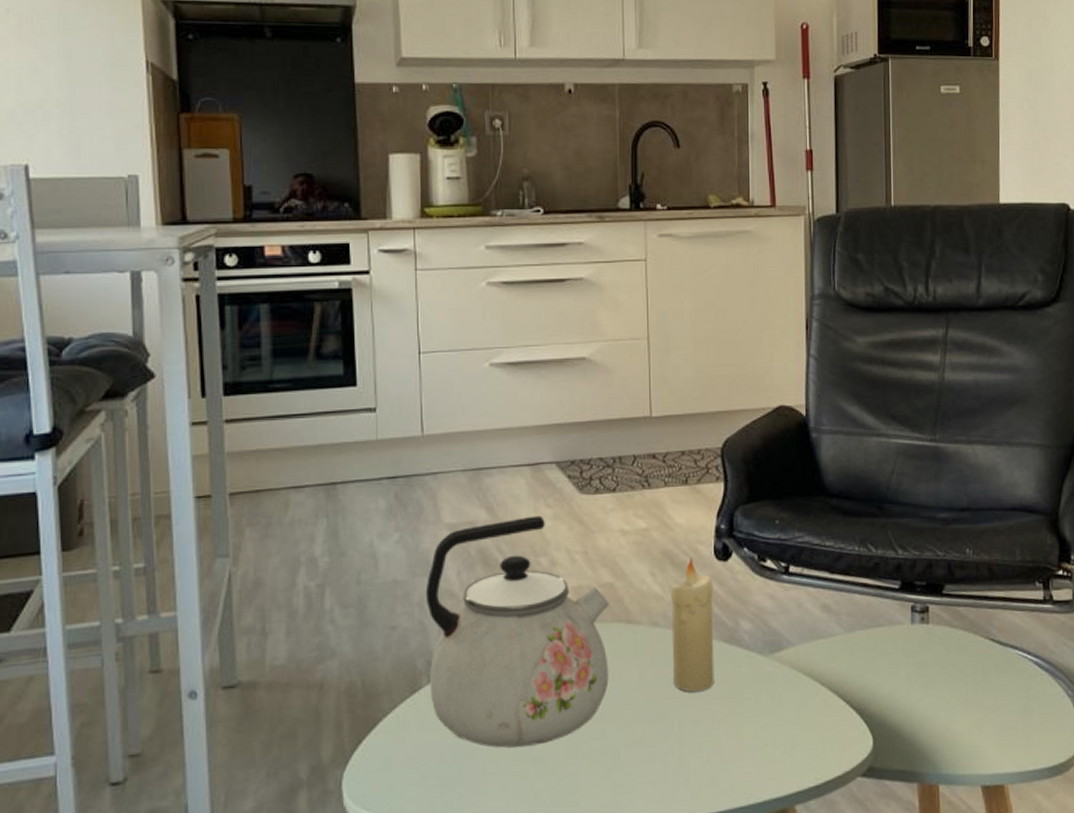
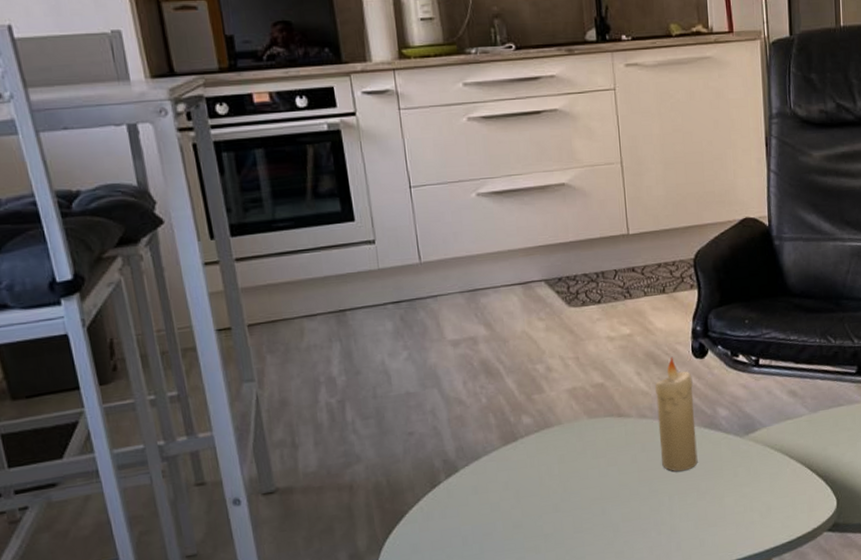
kettle: present [425,515,609,748] -> none [436,328,605,529]

